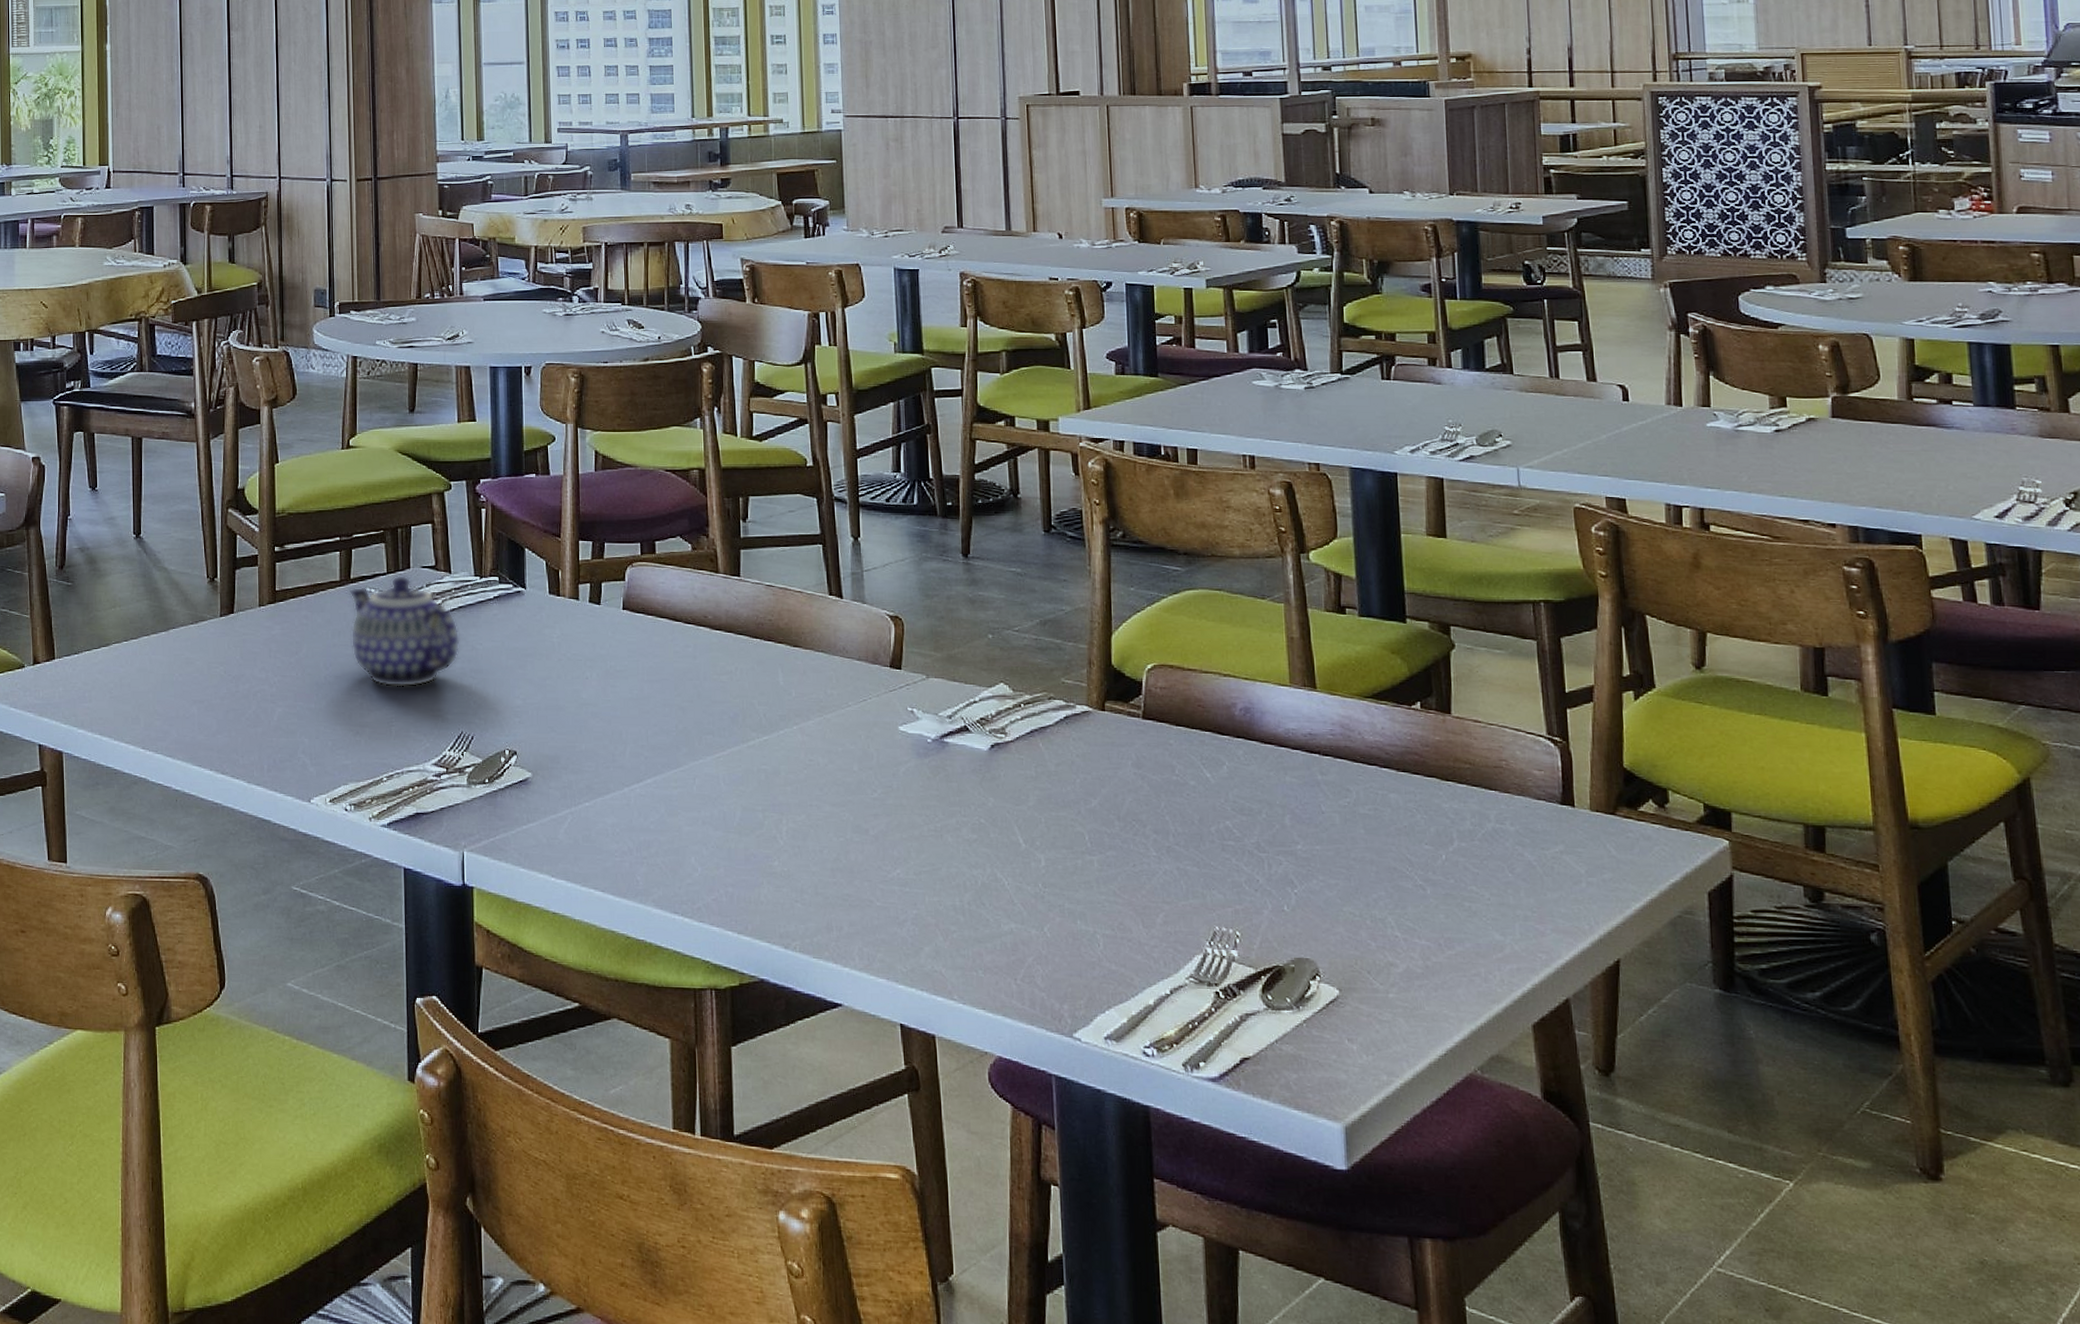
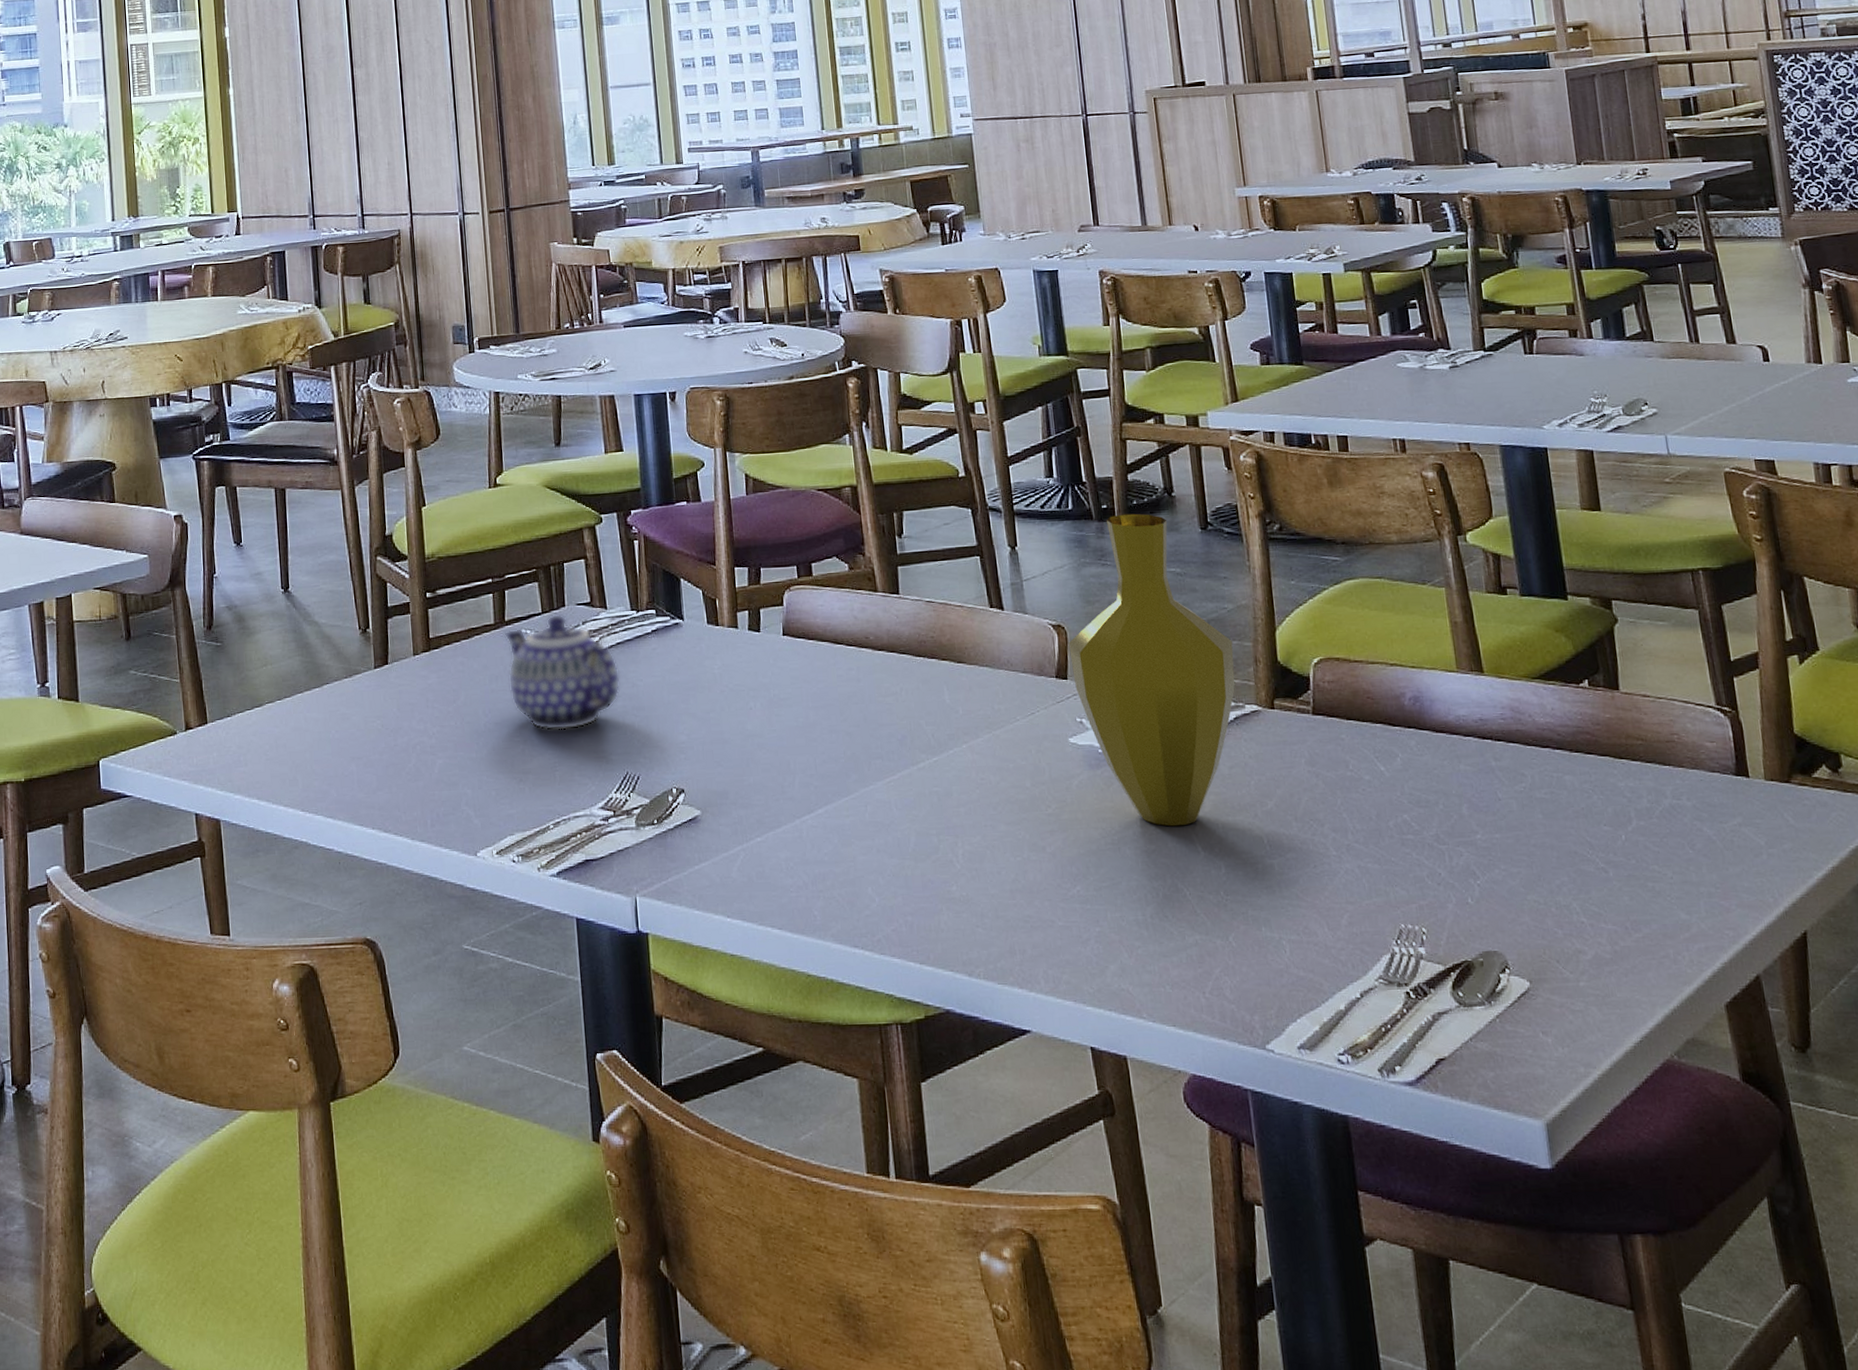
vase: none [905,512,1068,818] -> present [1068,513,1235,827]

